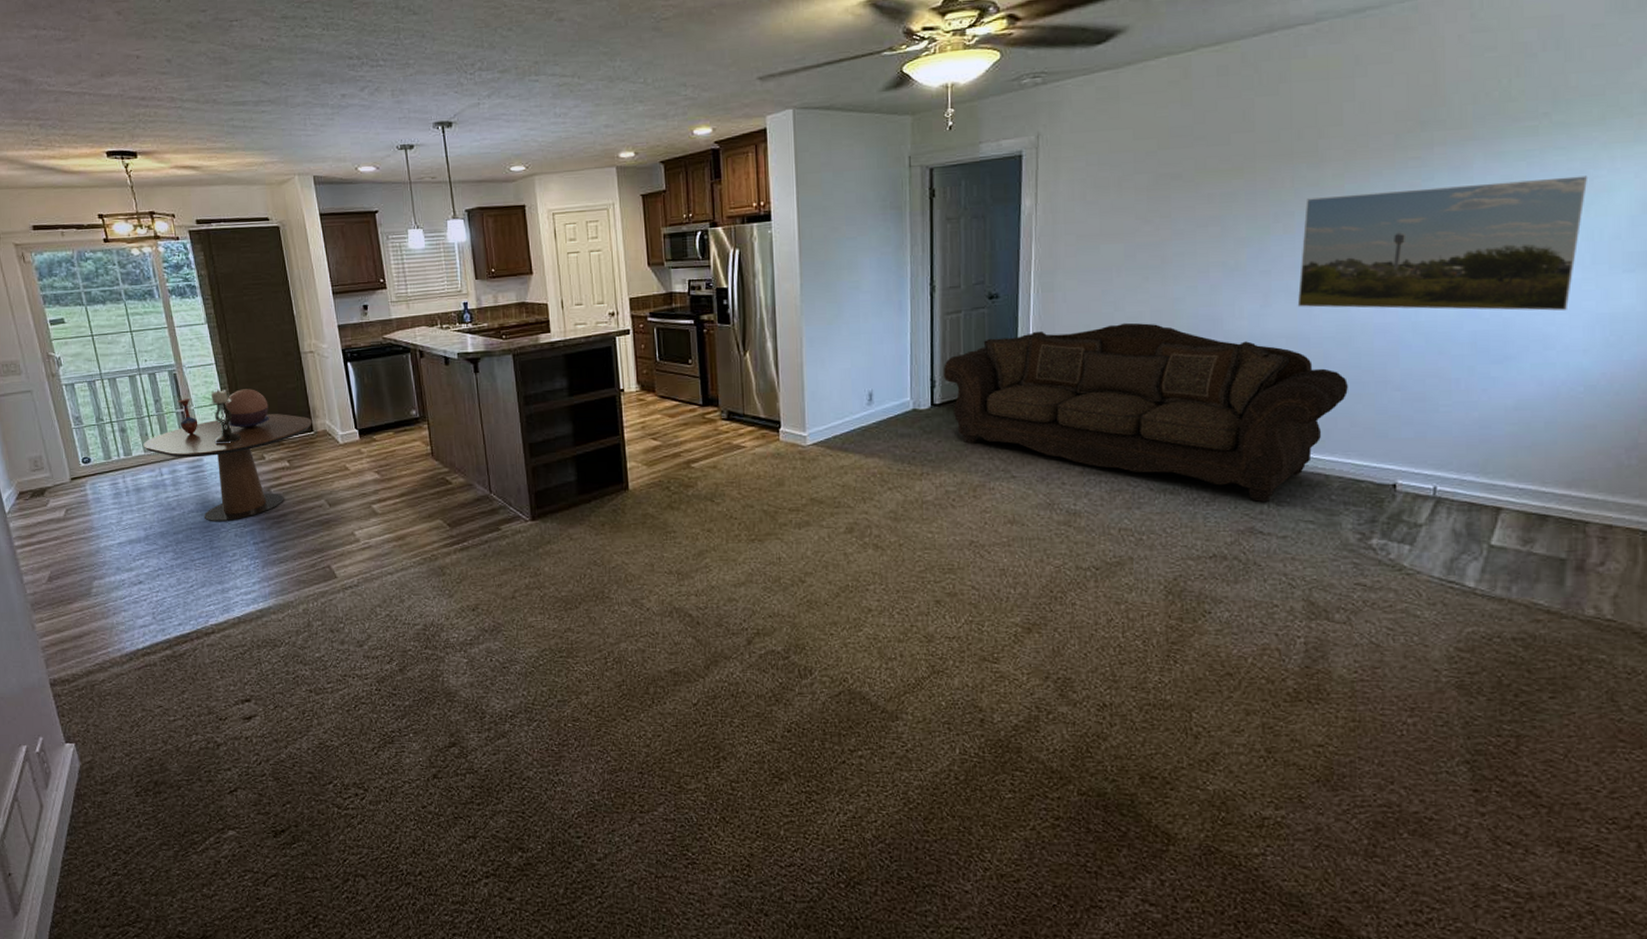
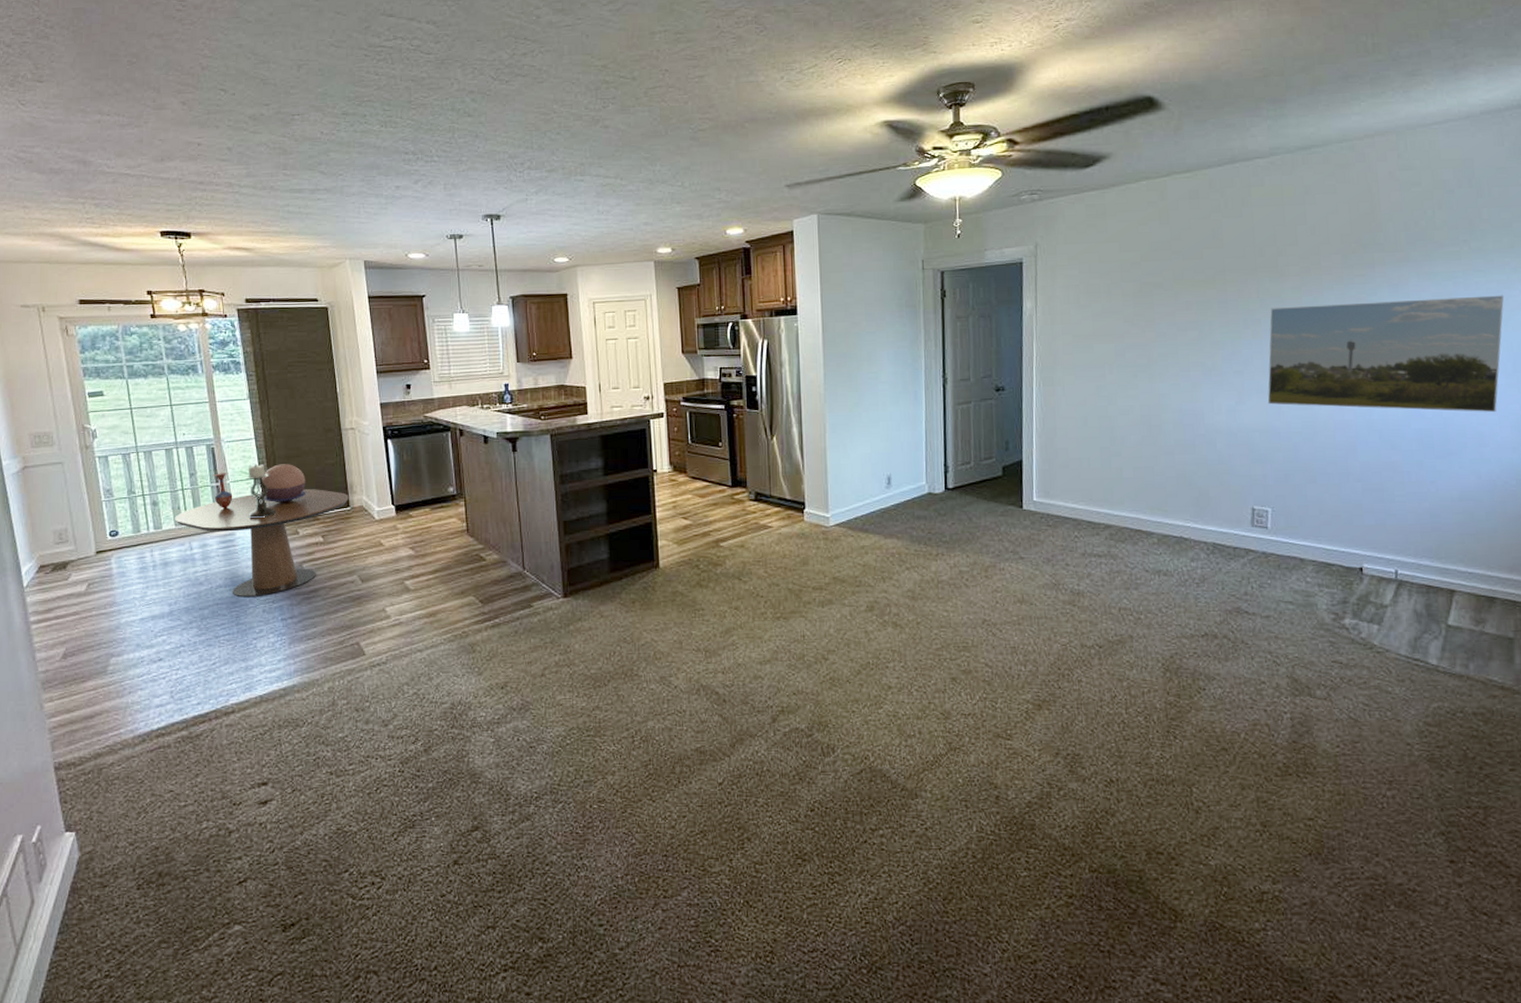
sofa: present [944,322,1348,503] -> none [956,415,1316,584]

